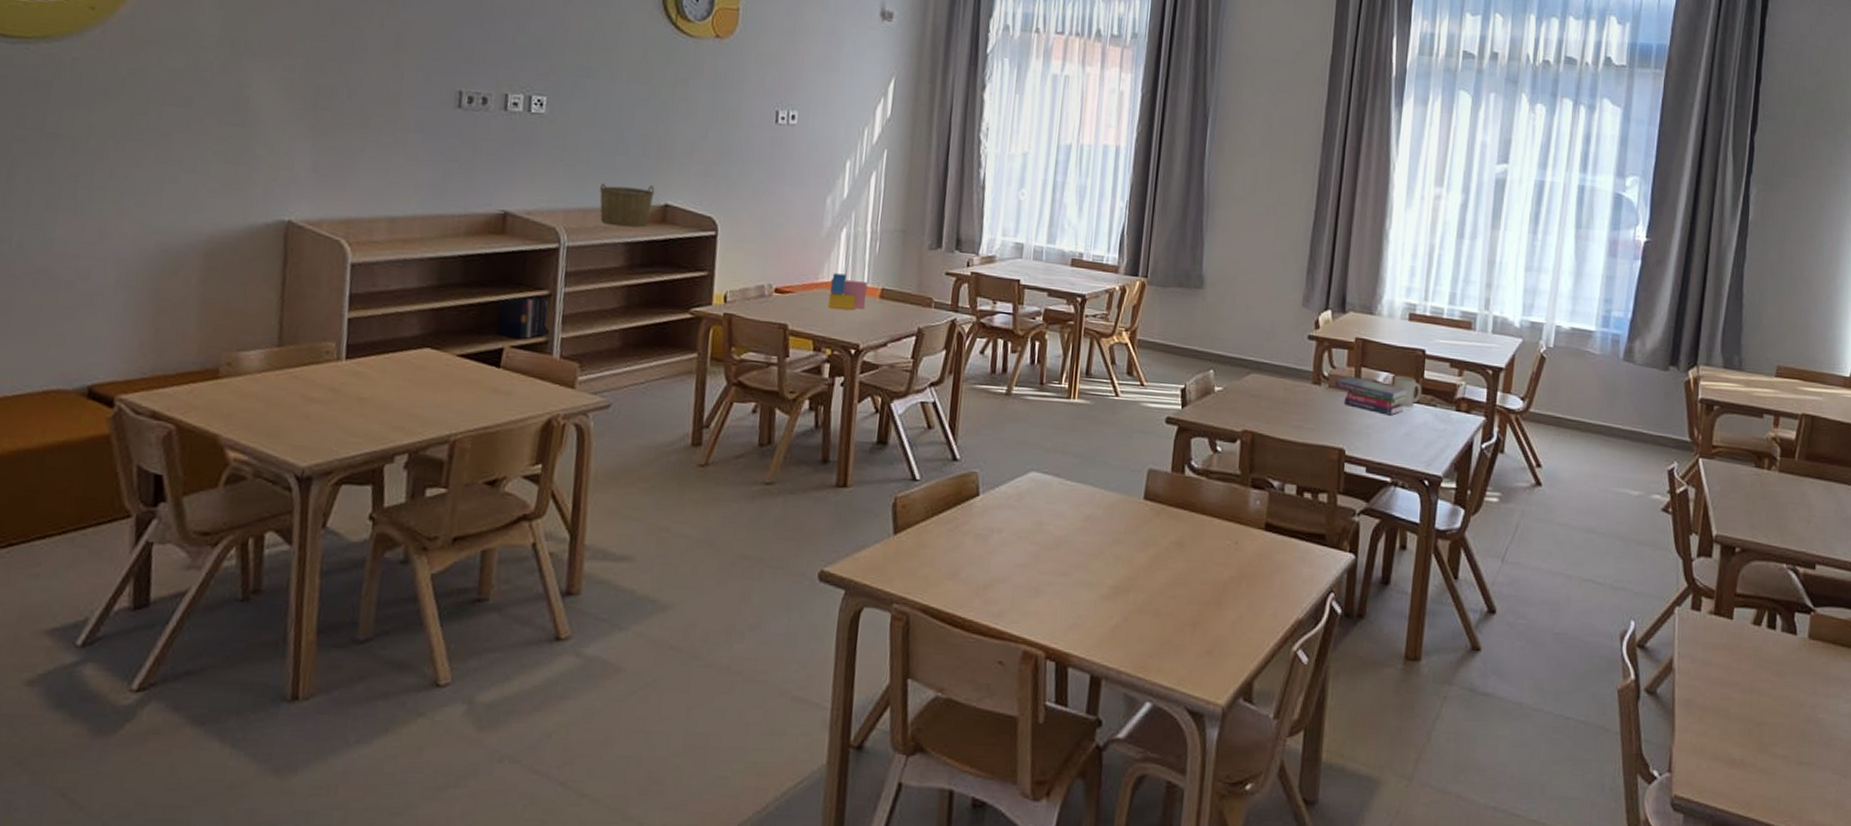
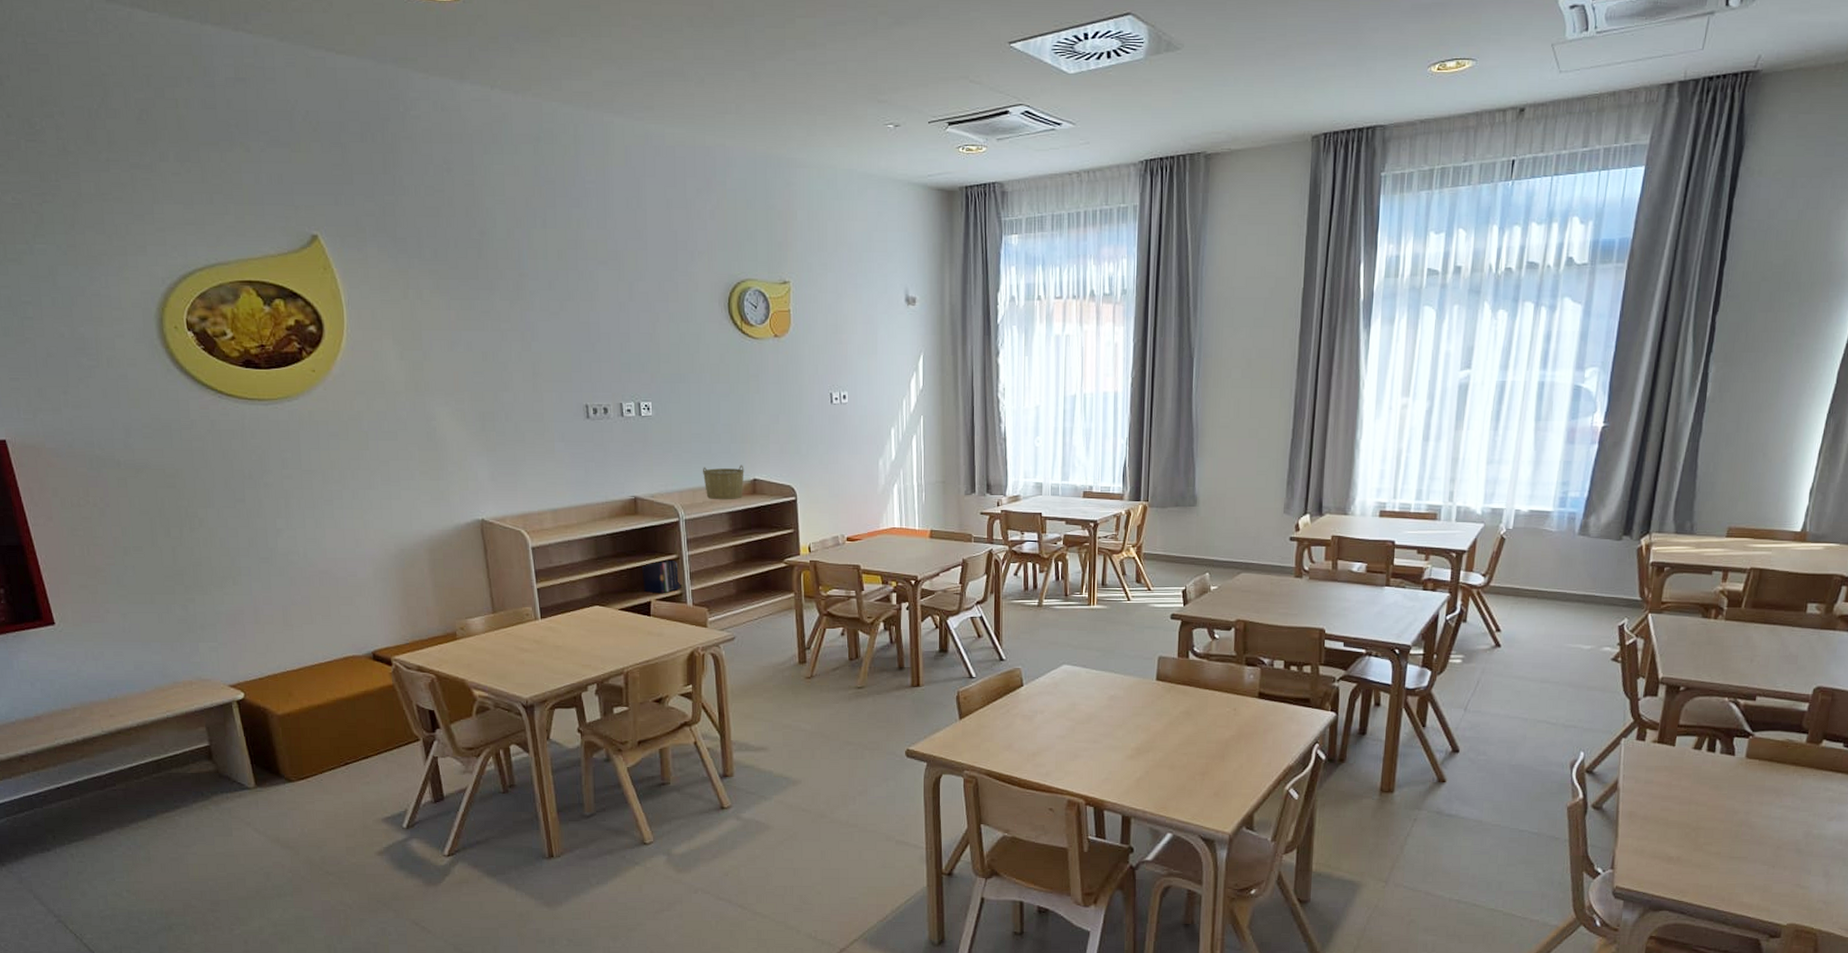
toy blocks: present [827,273,868,310] -> none [889,521,919,549]
books: present [1334,376,1407,416] -> none [1314,568,1379,599]
cup: present [1393,375,1422,408] -> none [1366,564,1392,590]

